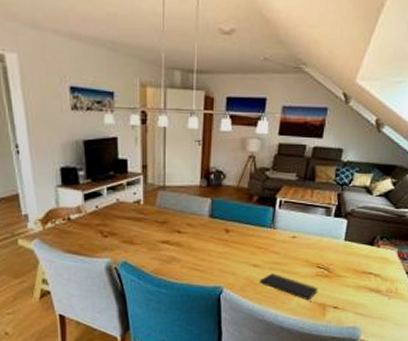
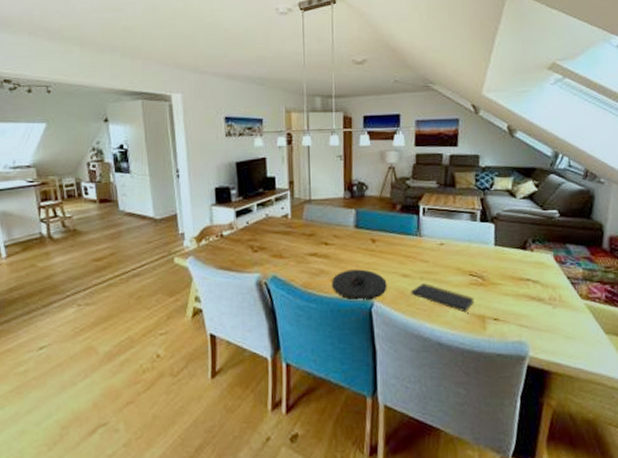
plate: none [183,258,237,287] -> present [332,269,387,300]

